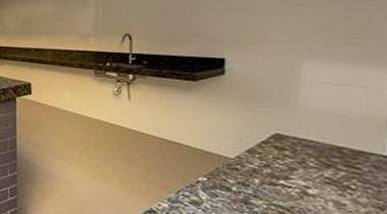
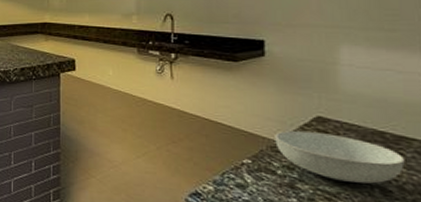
serving bowl: none [231,148,361,198] -> present [275,130,405,184]

